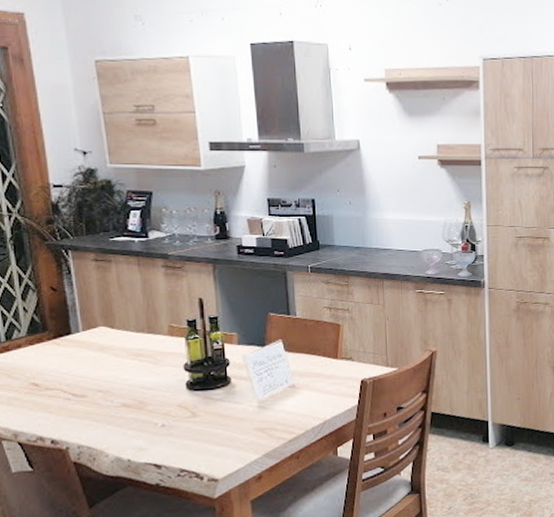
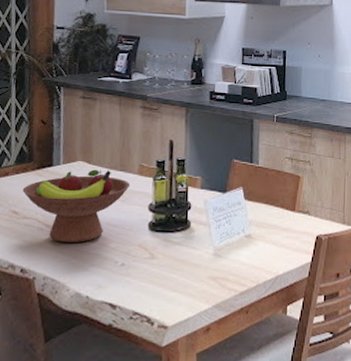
fruit bowl: none [40,333,161,410] -> present [22,169,131,242]

